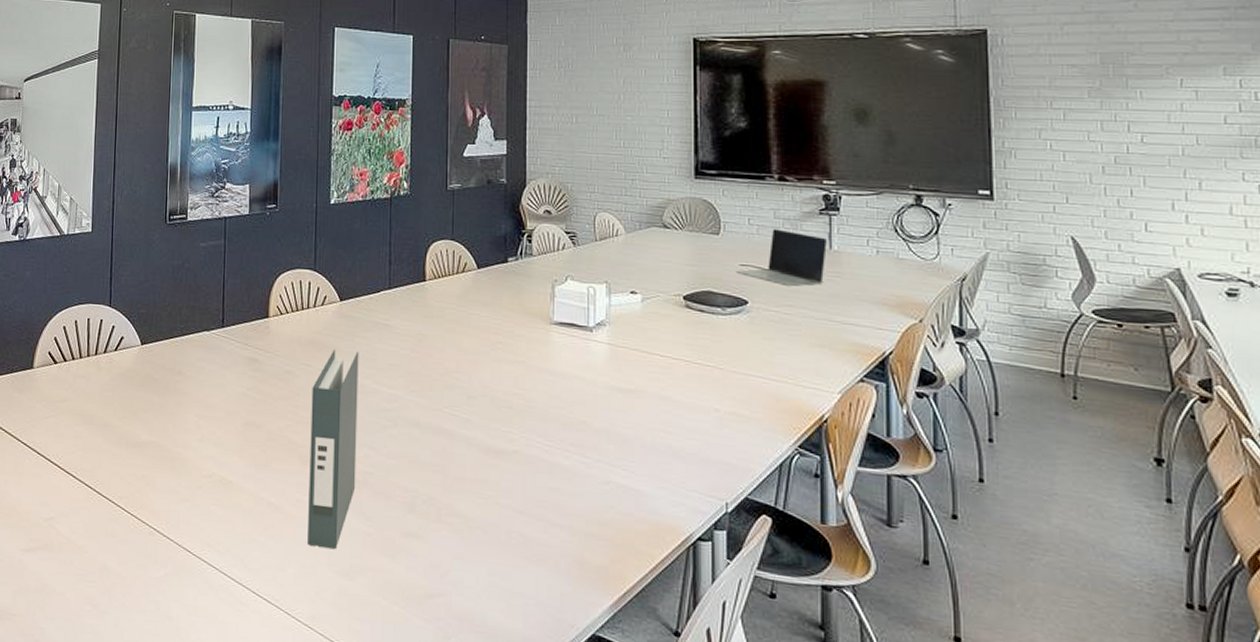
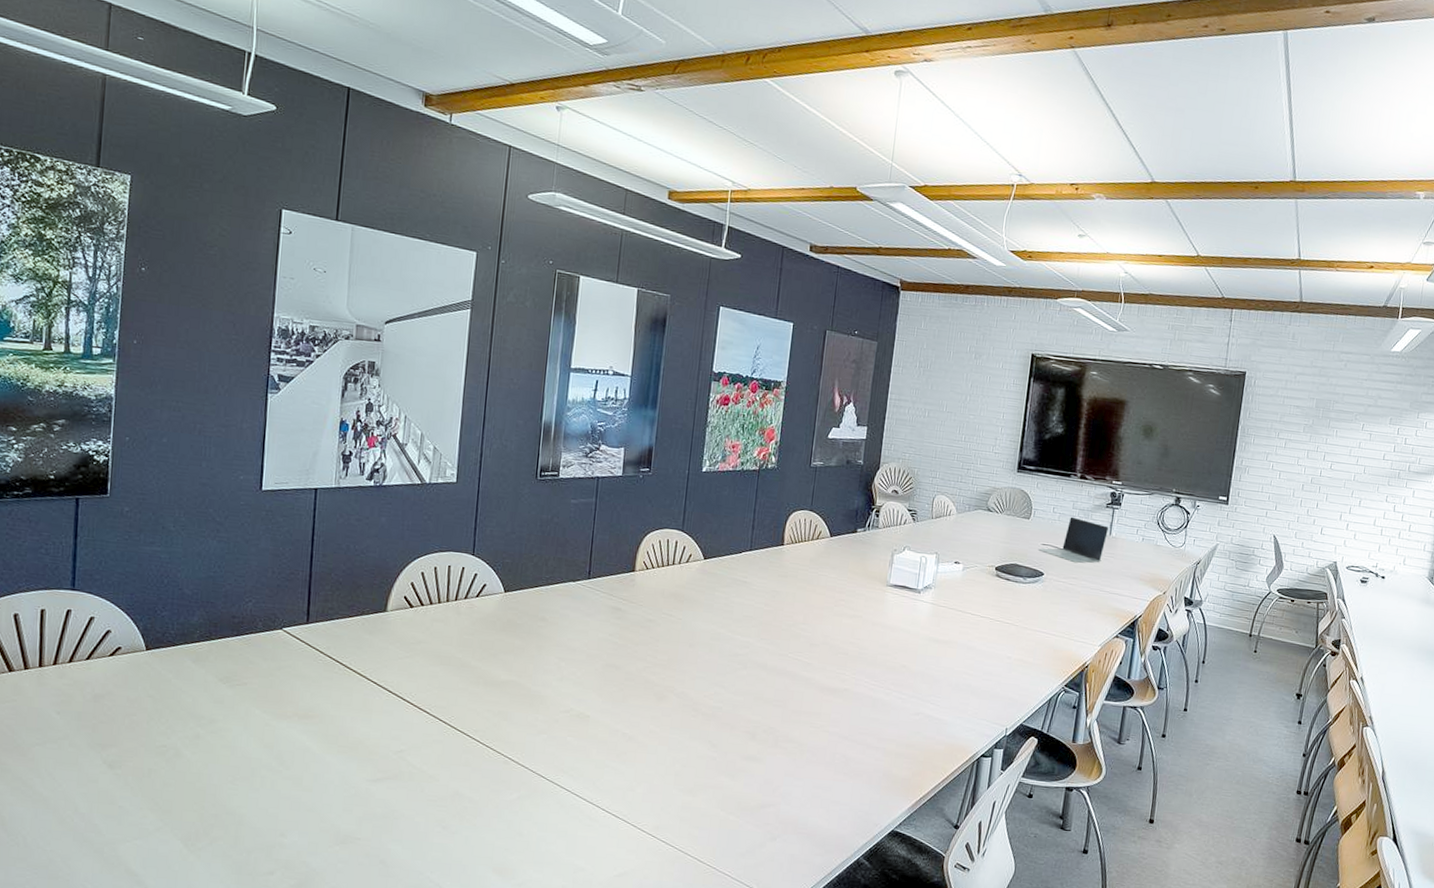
binder: present [307,349,359,549] -> none [657,602,718,771]

